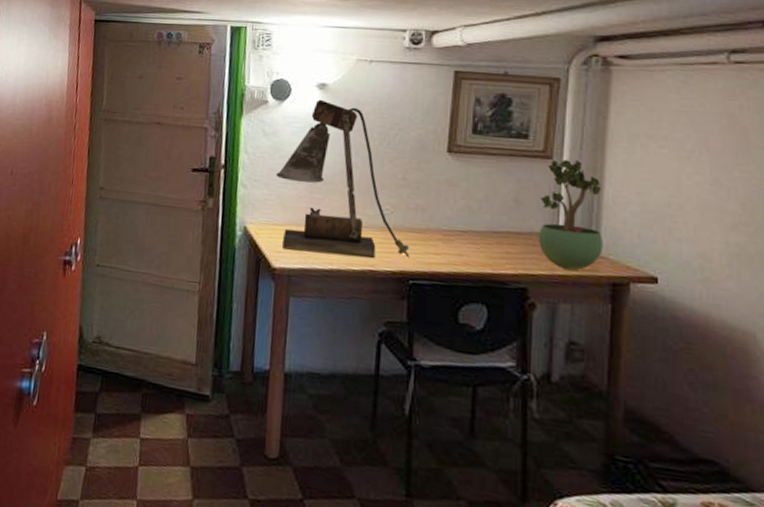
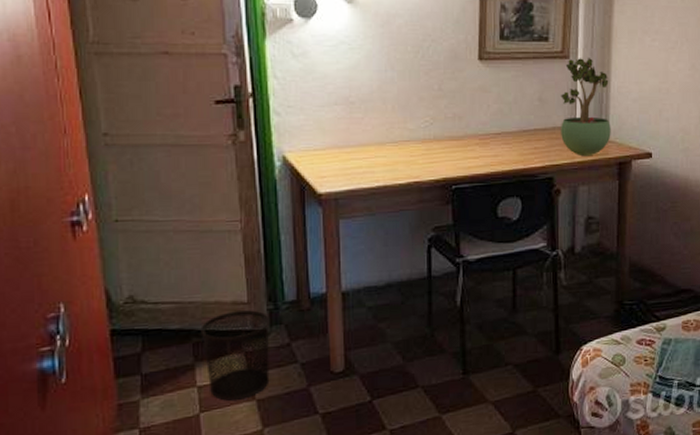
waste bin: none [150,369,213,463] -> present [200,310,271,401]
desk lamp: present [276,99,410,258] -> none [311,14,451,173]

